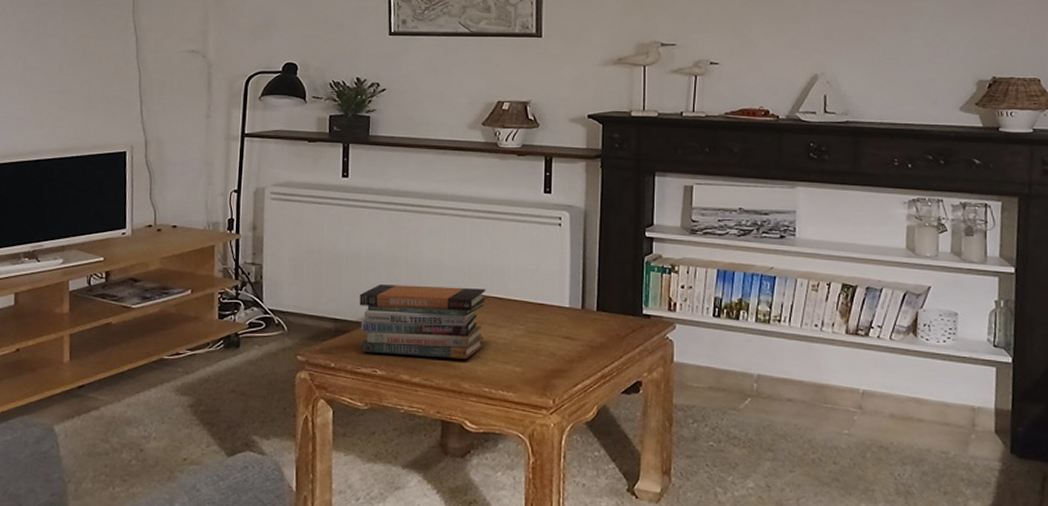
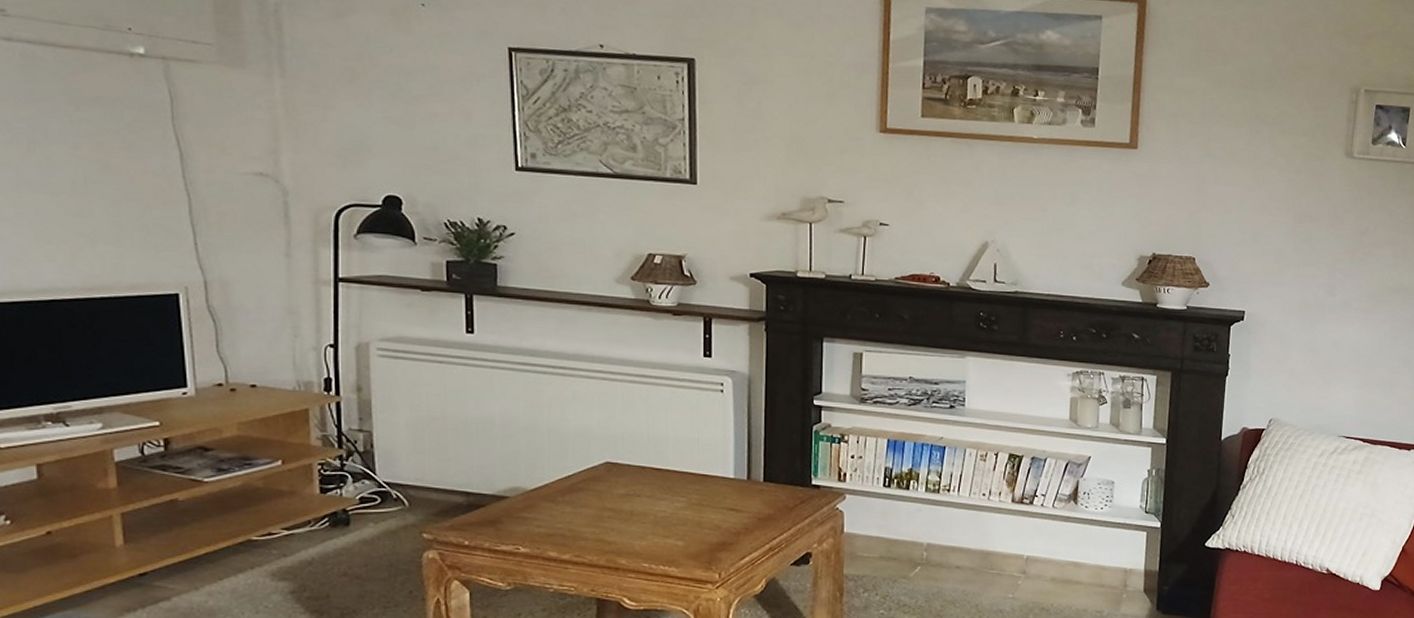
book stack: present [359,285,486,360] -> none [495,454,642,534]

